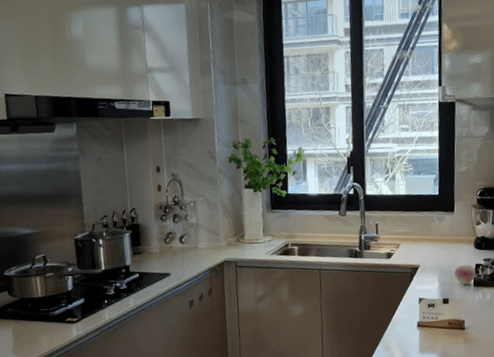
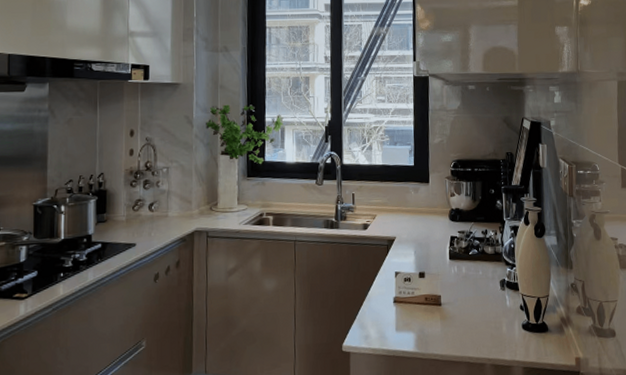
fruit: present [454,265,476,285] -> none [429,237,451,258]

